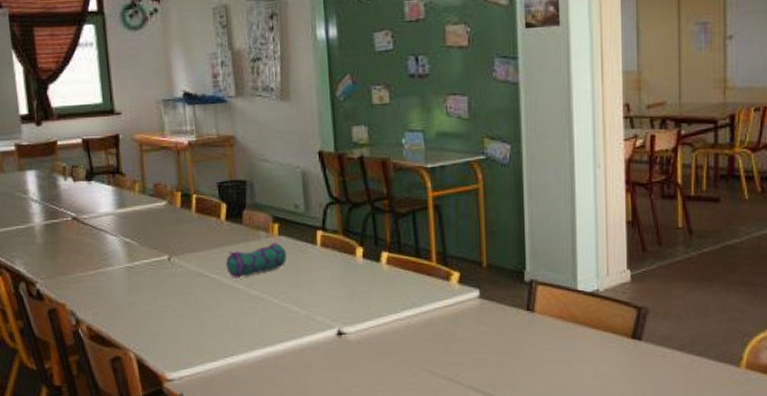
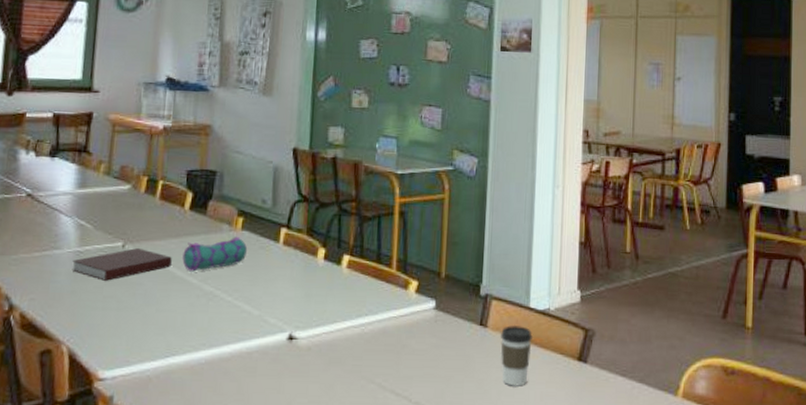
notebook: none [125,260,217,292] -> present [71,248,172,281]
coffee cup: none [549,307,584,366] -> present [500,324,534,386]

